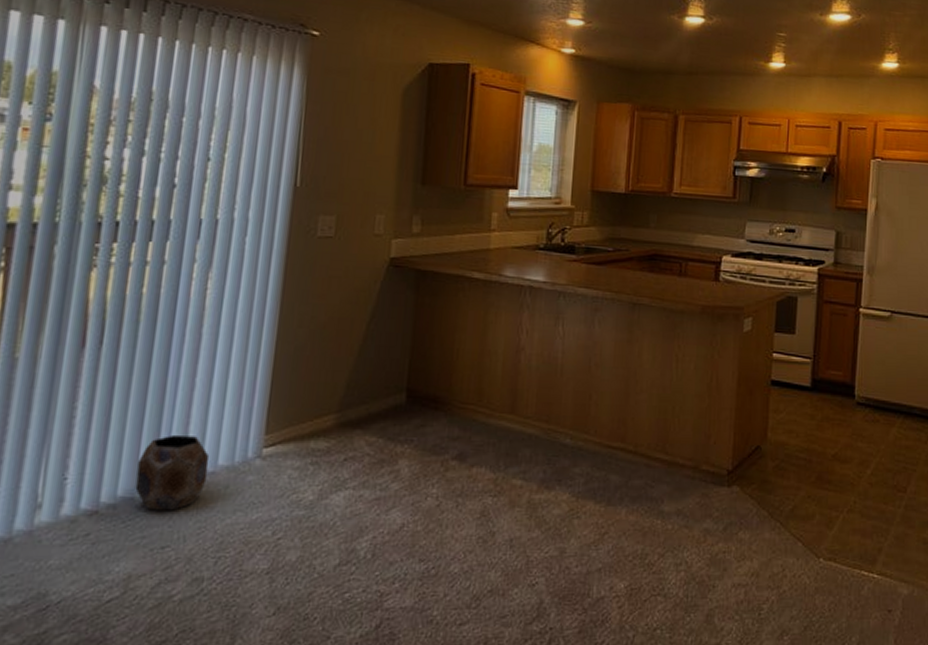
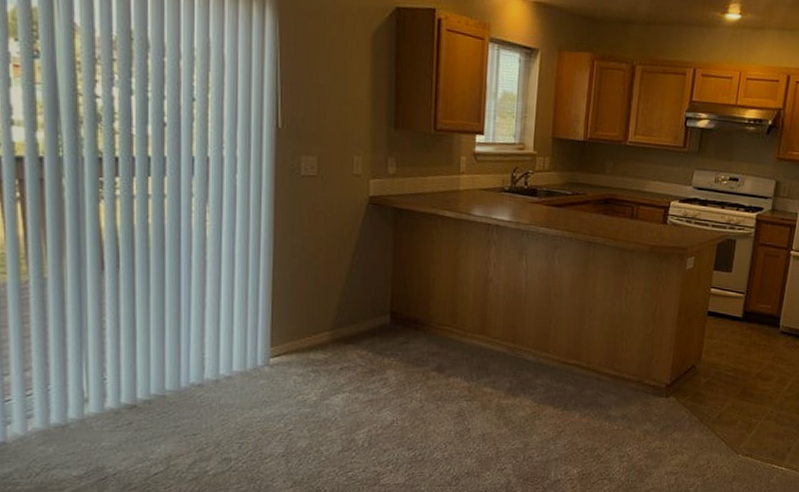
planter: present [135,434,210,511] -> none [163,345,225,407]

